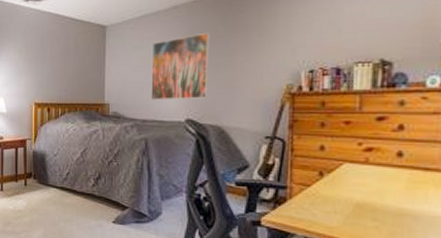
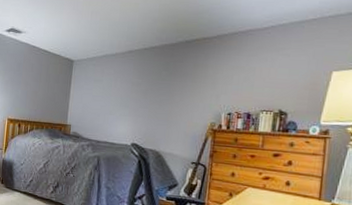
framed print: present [151,33,210,100] -> none [105,75,156,128]

